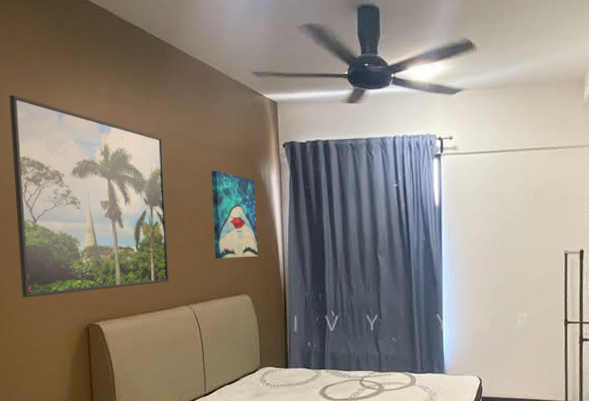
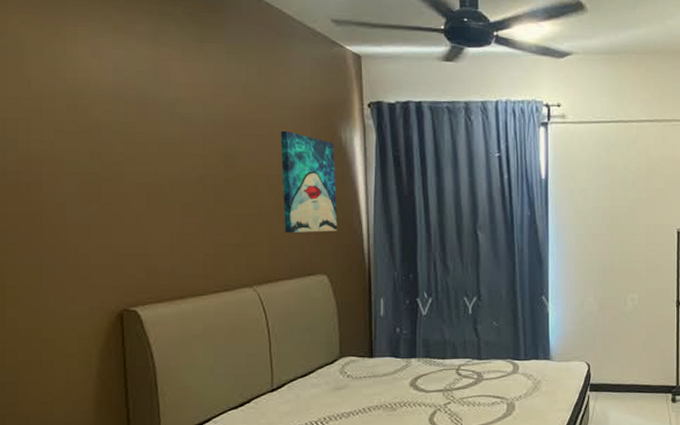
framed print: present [9,95,169,298] -> none [13,28,228,278]

